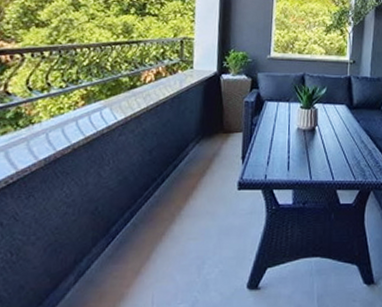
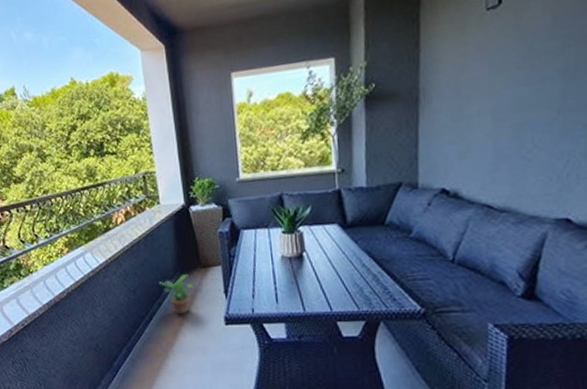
potted plant: none [177,138,214,178] -> present [158,275,195,315]

